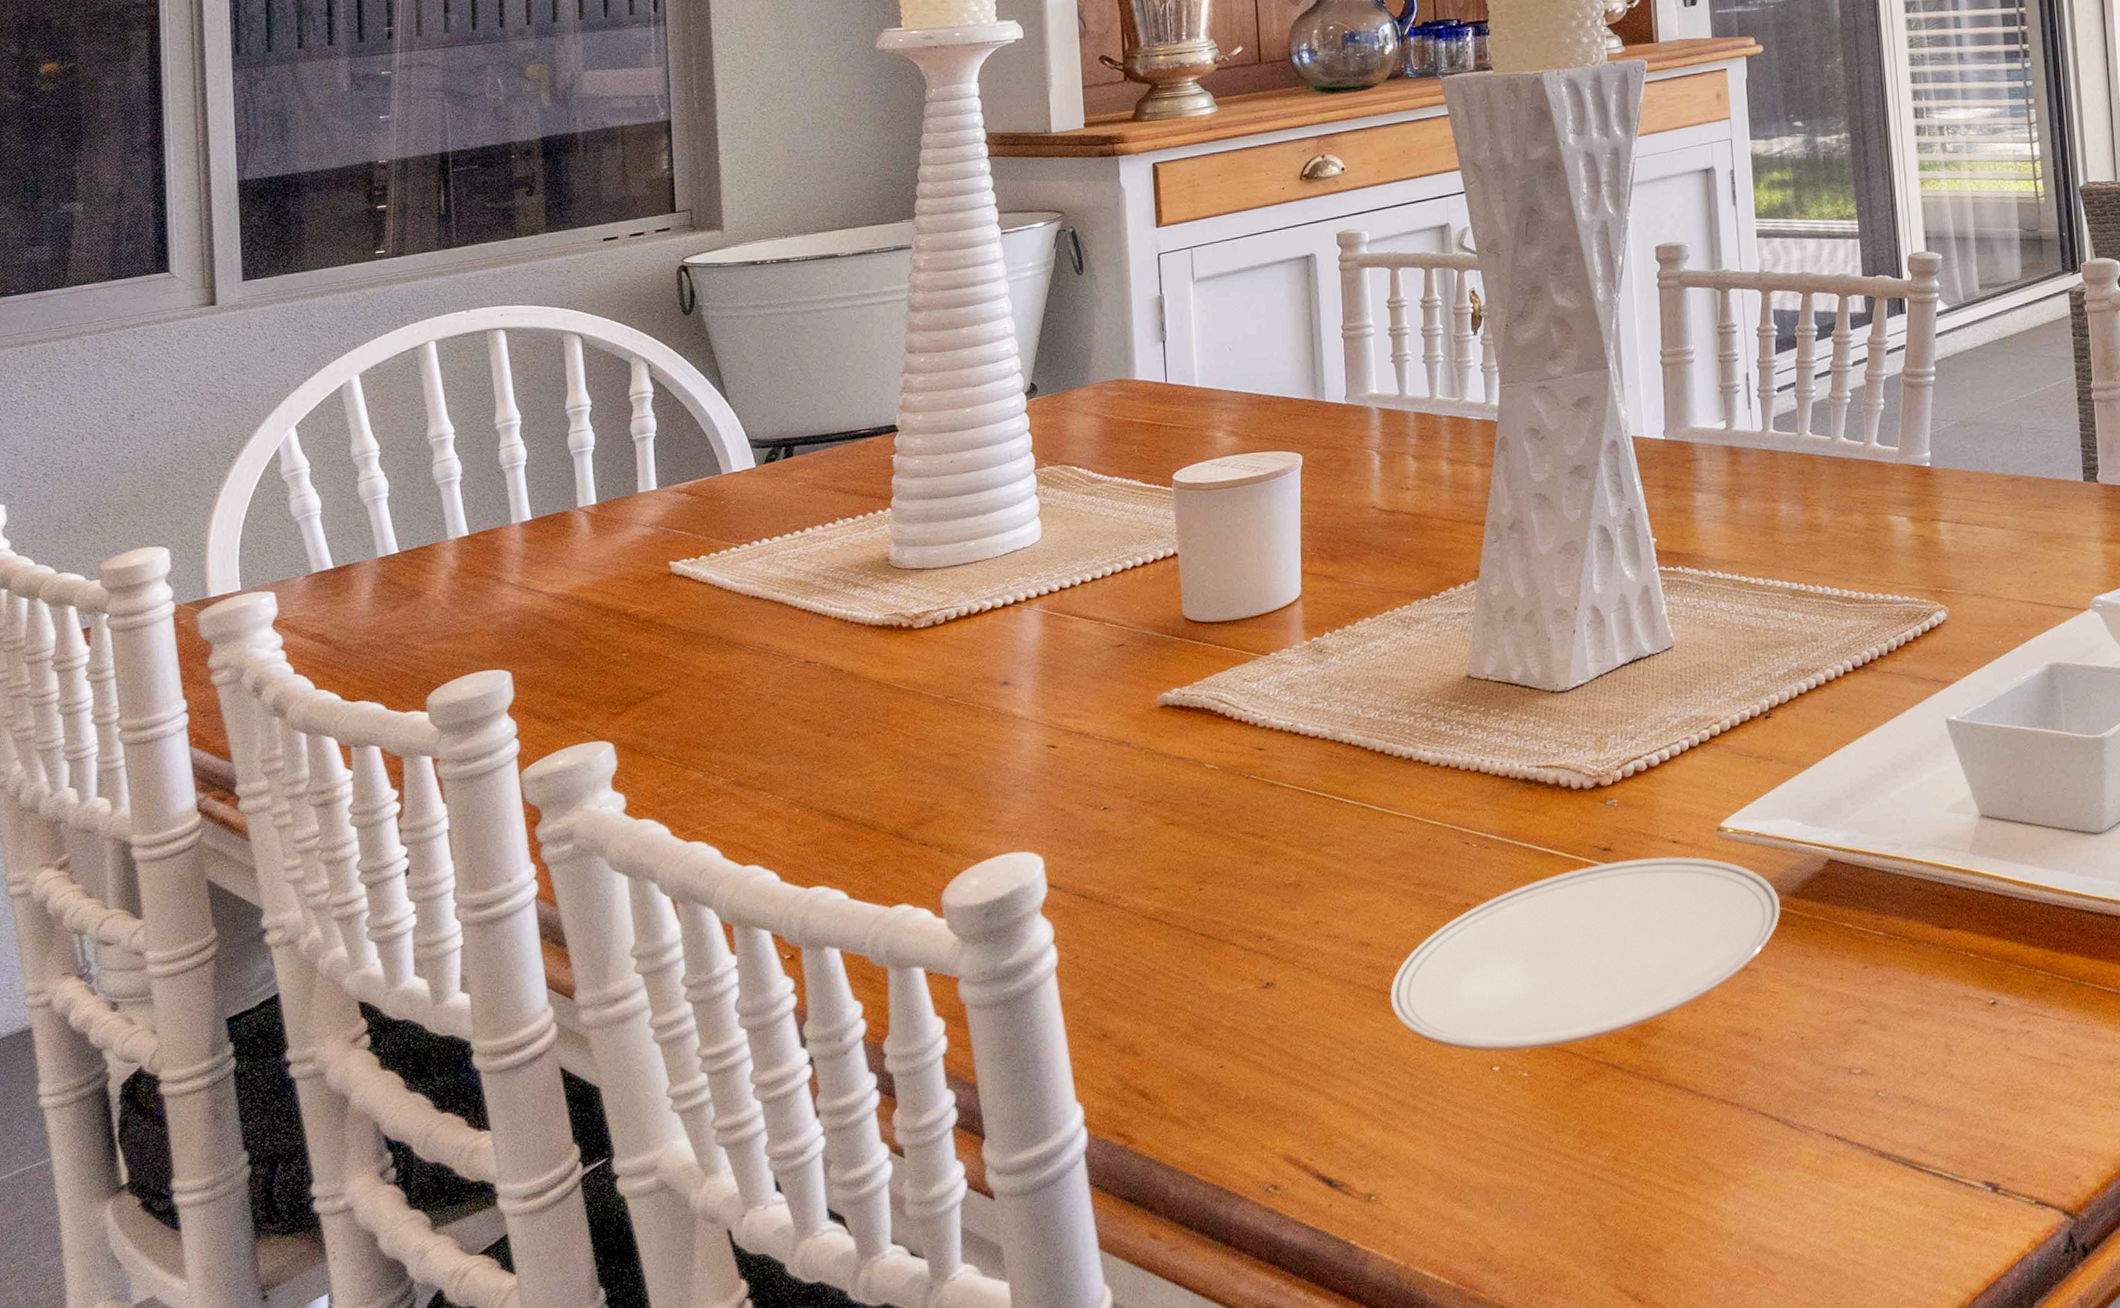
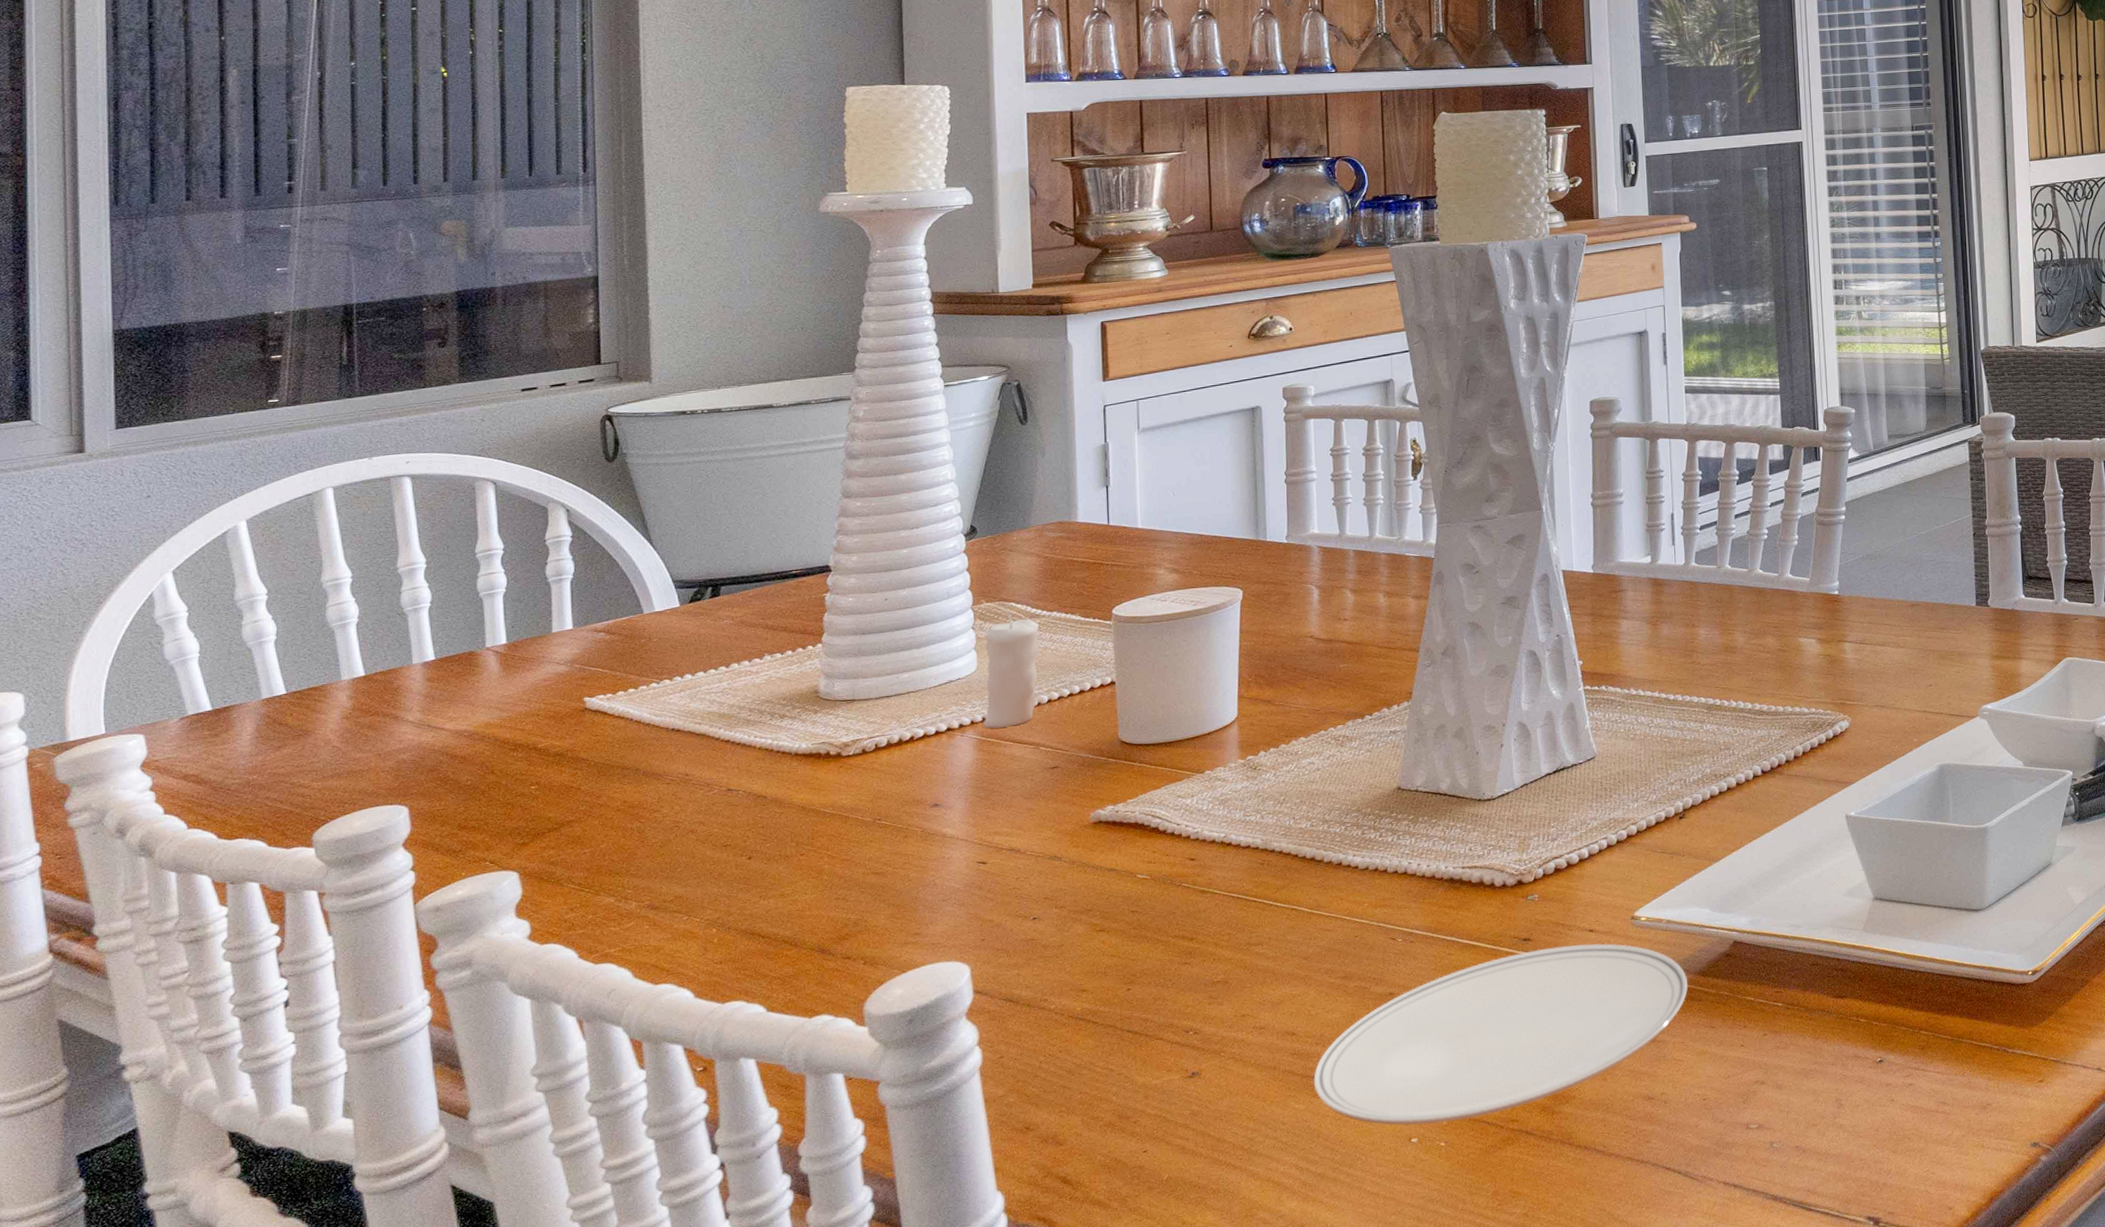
candle: none [1048,468,1102,602] -> present [983,604,1040,729]

